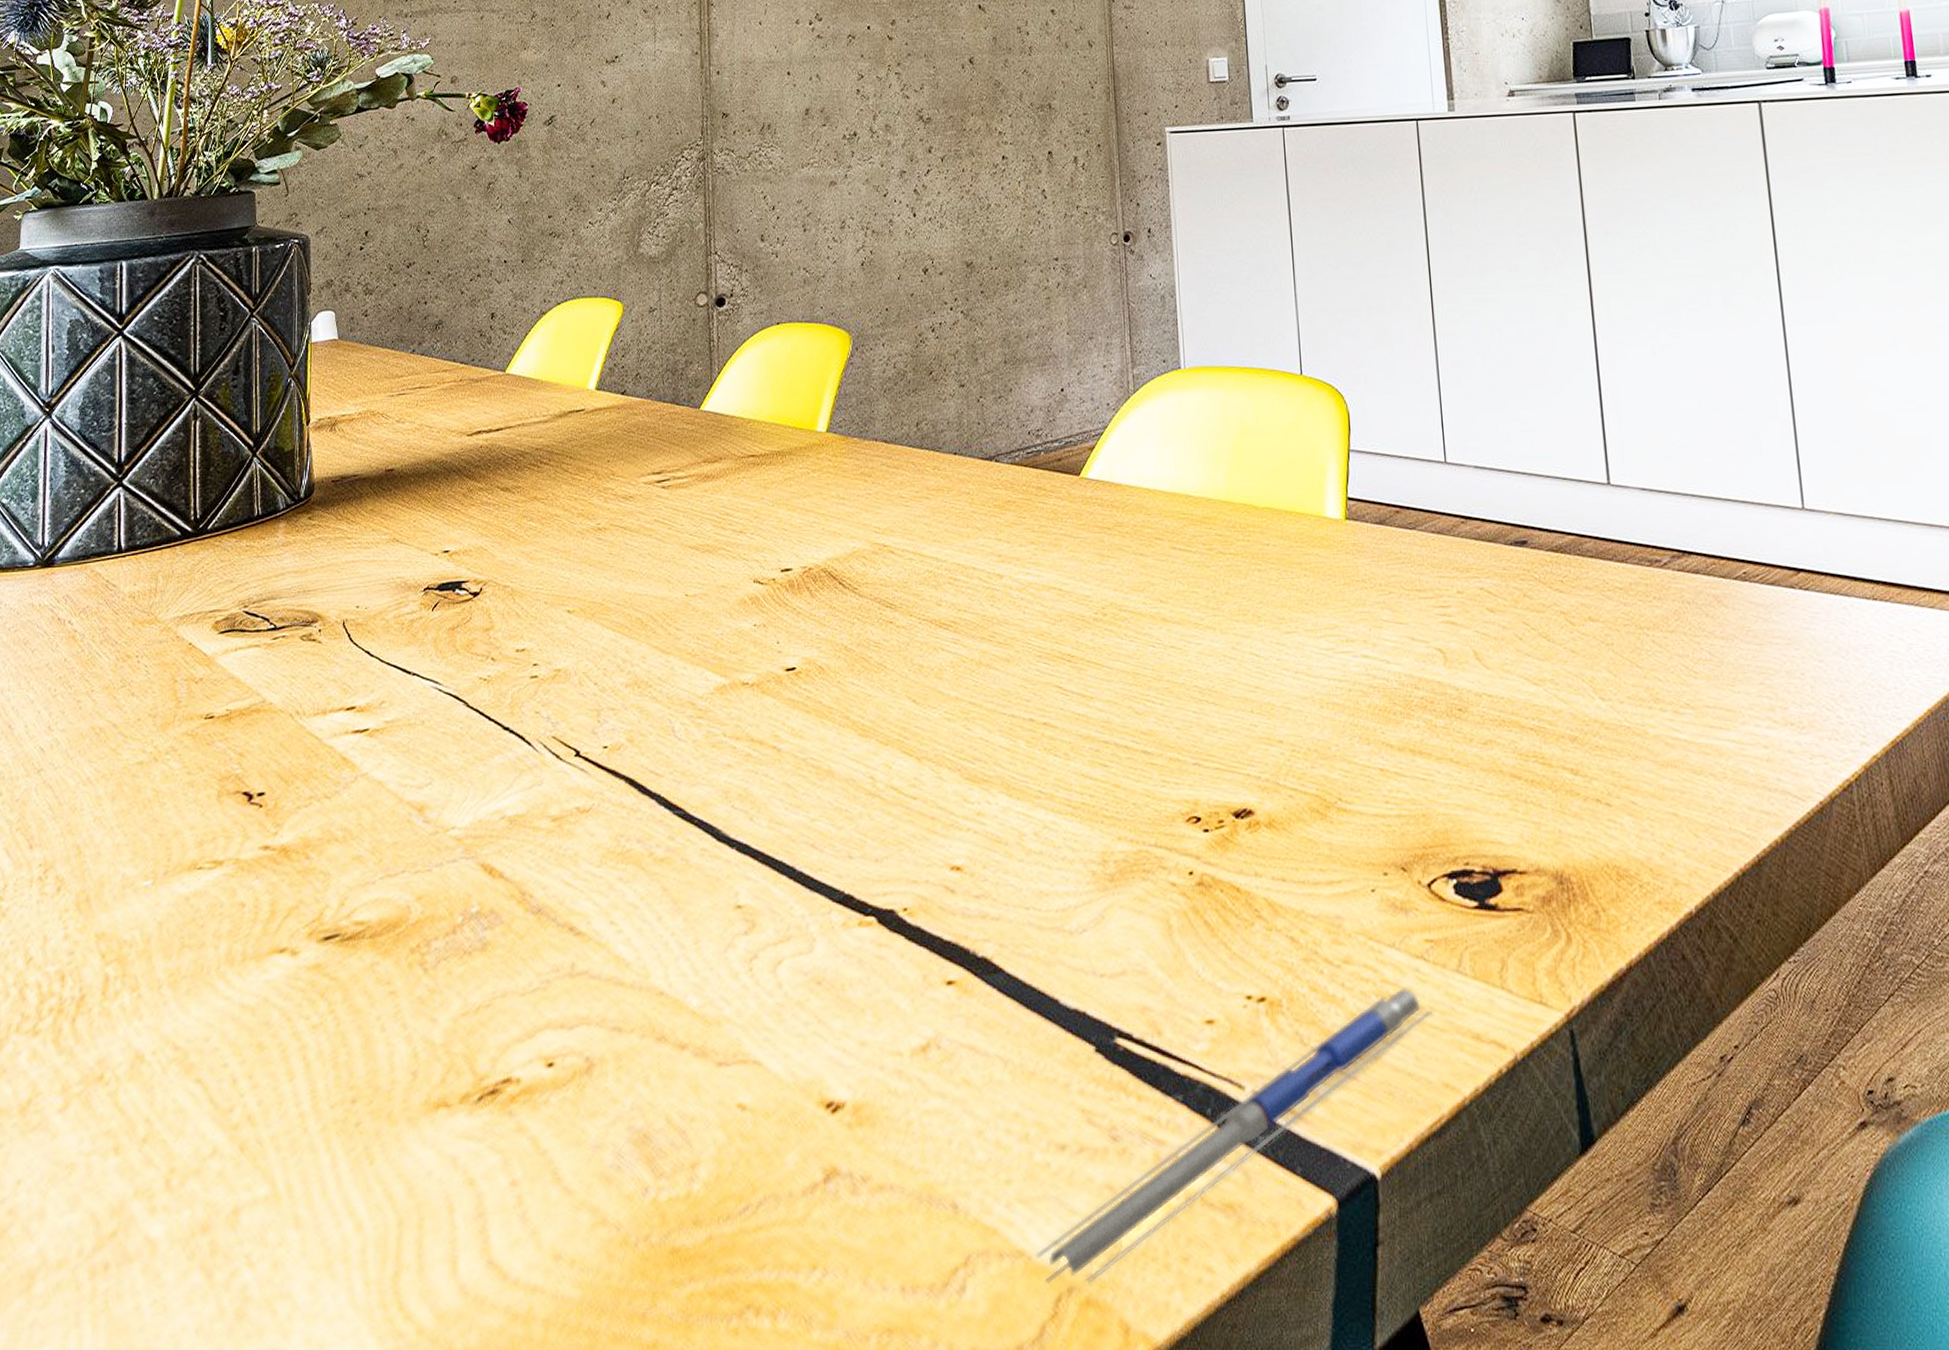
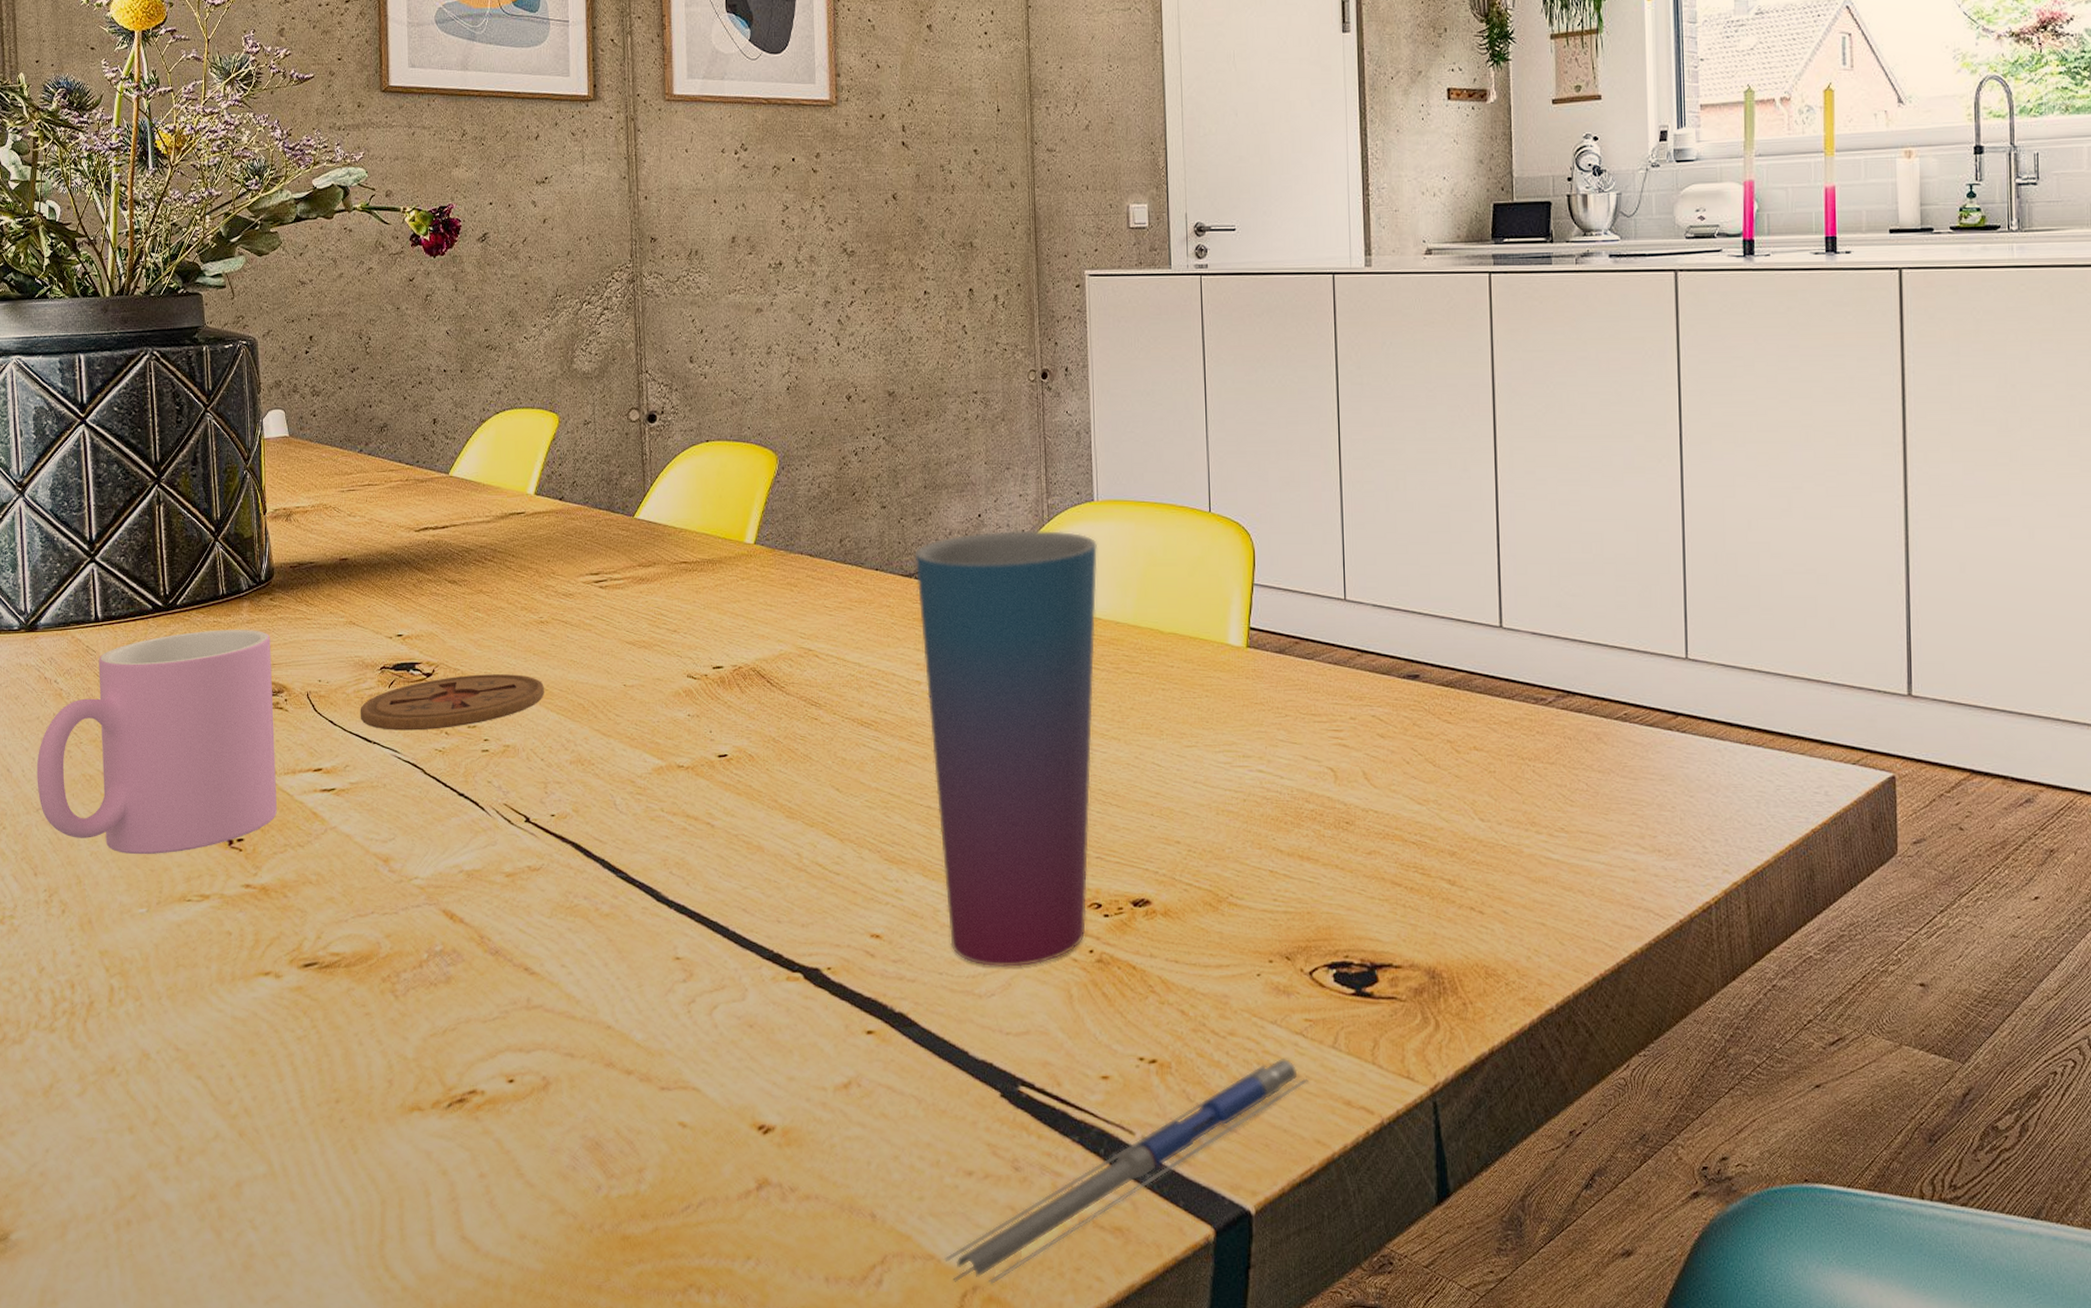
cup: none [40,553,307,818] -> present [36,630,277,855]
coaster: none [399,589,600,659] -> present [360,674,544,731]
cup: none [995,402,1187,897] -> present [915,530,1098,967]

